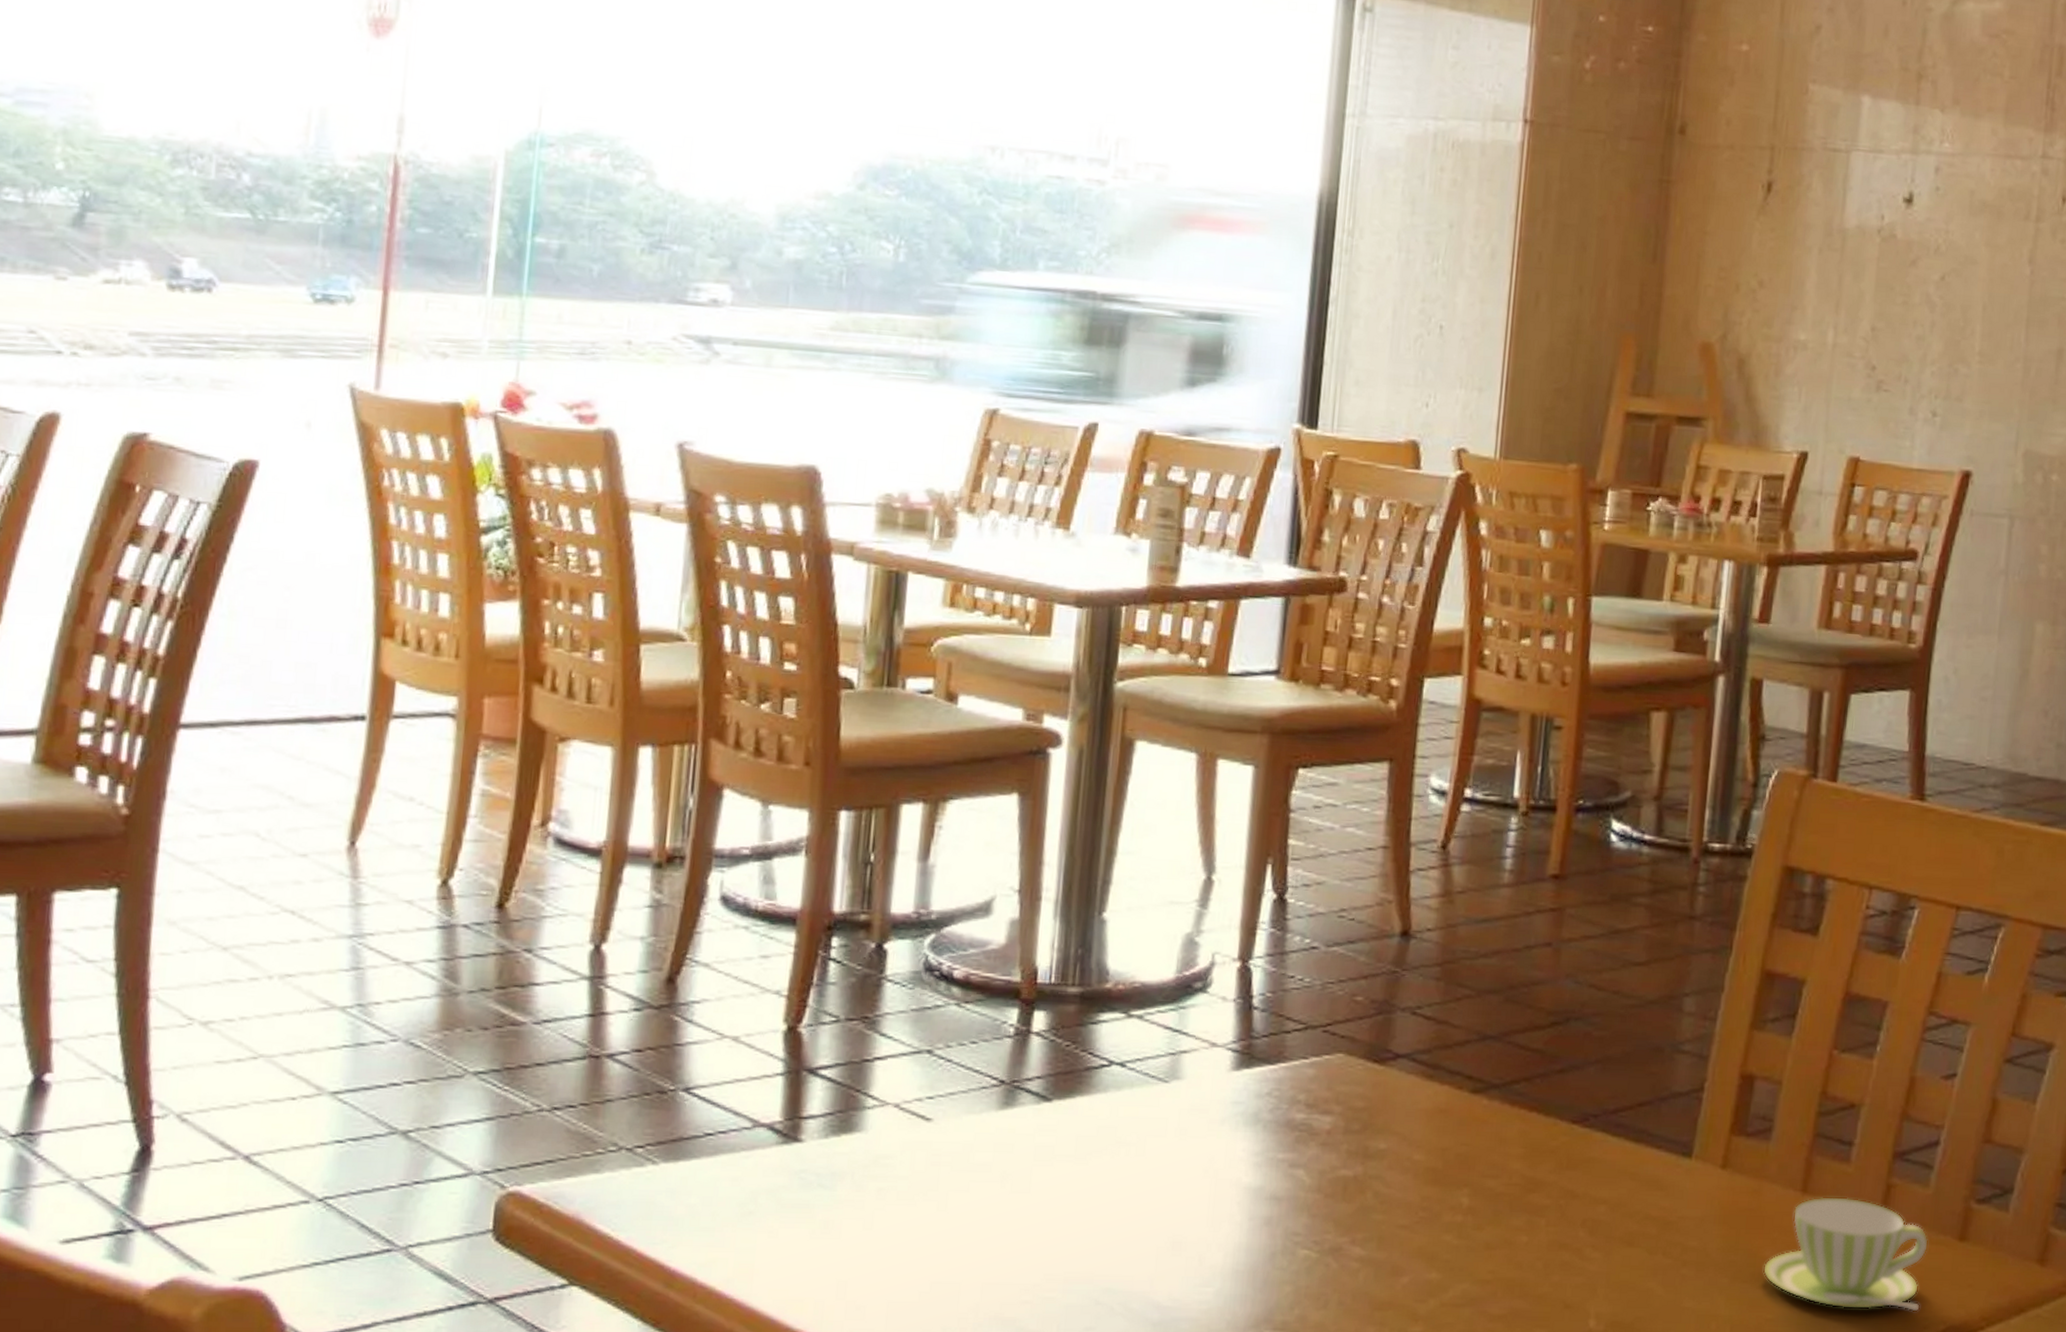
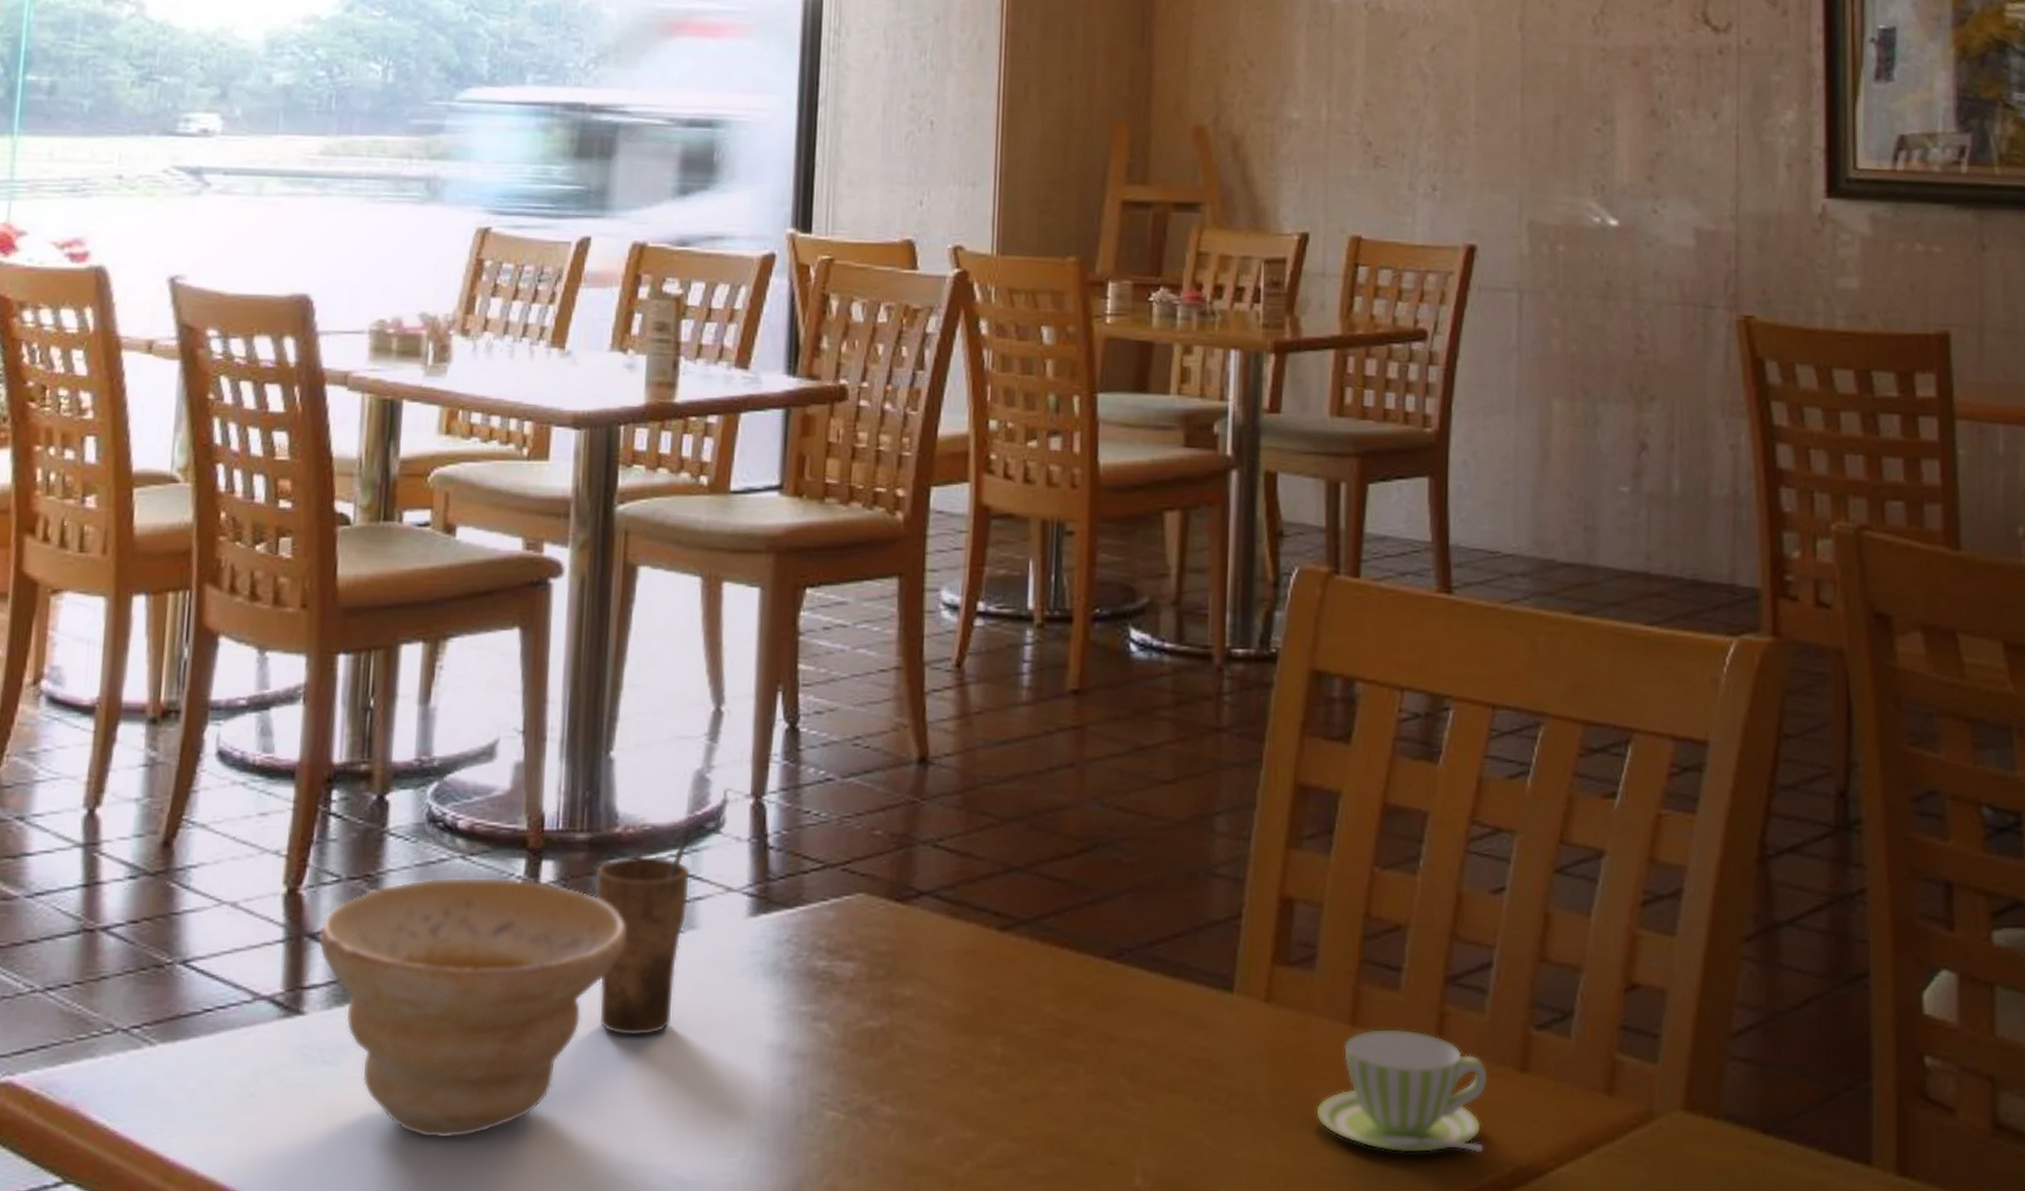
bowl: none [816,1022,1114,1259] -> present [318,877,627,1139]
cup: none [1084,985,1180,1175] -> present [595,827,692,1036]

